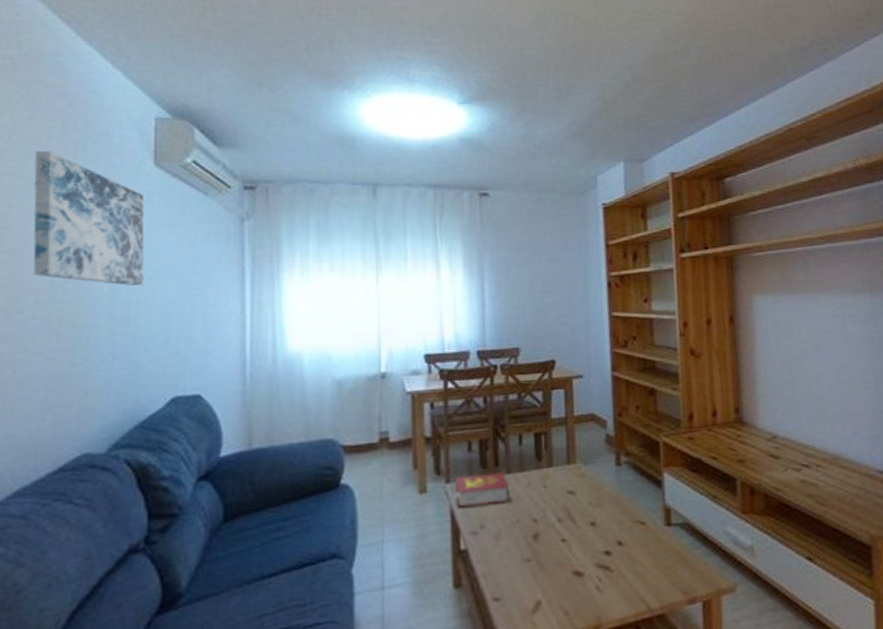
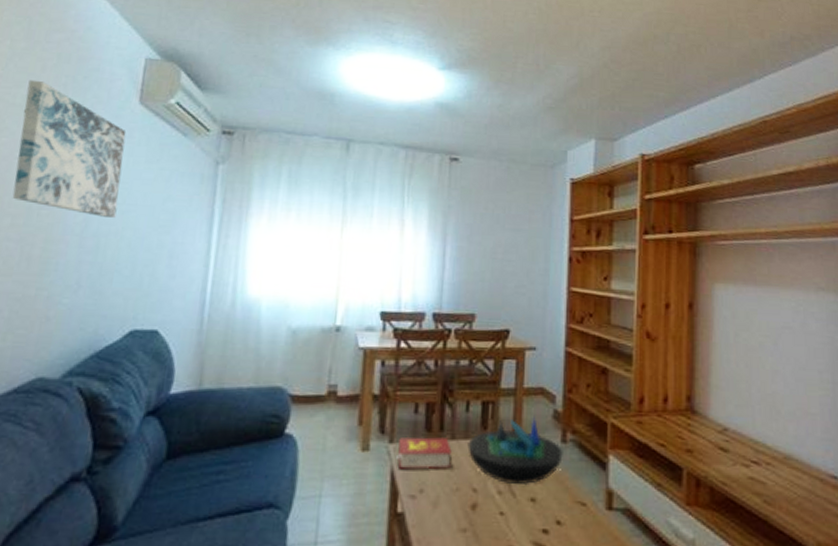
decorative bowl: none [524,442,619,512] -> present [467,416,563,486]

